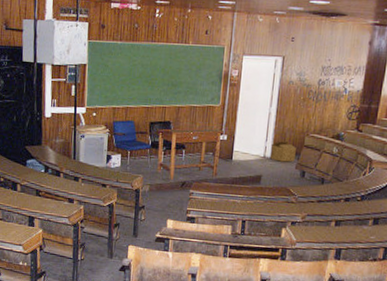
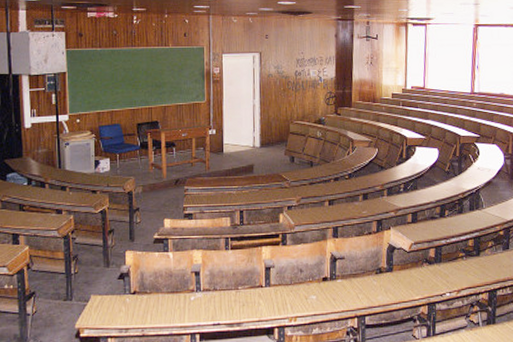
cardboard box: present [270,141,296,162] -> none [260,130,283,150]

